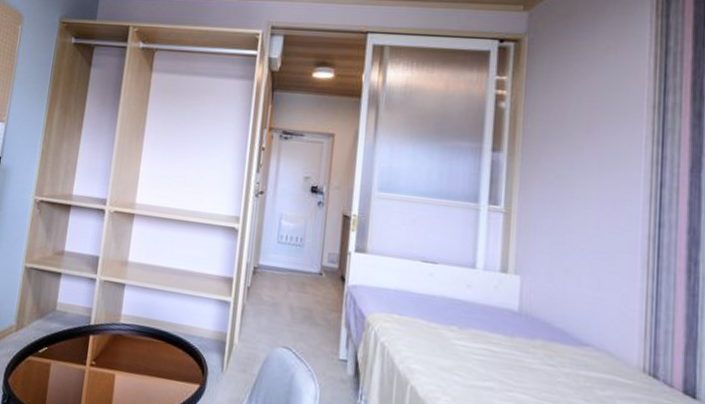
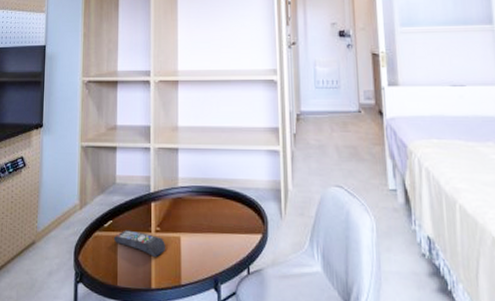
remote control: none [46,358,99,392] -> present [113,230,165,258]

